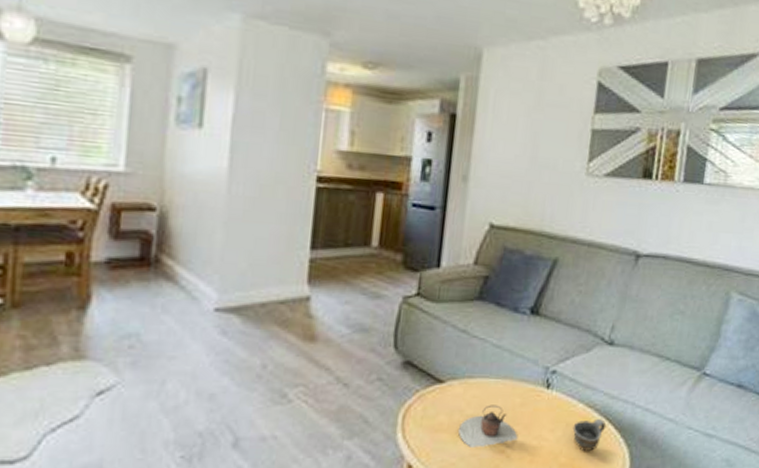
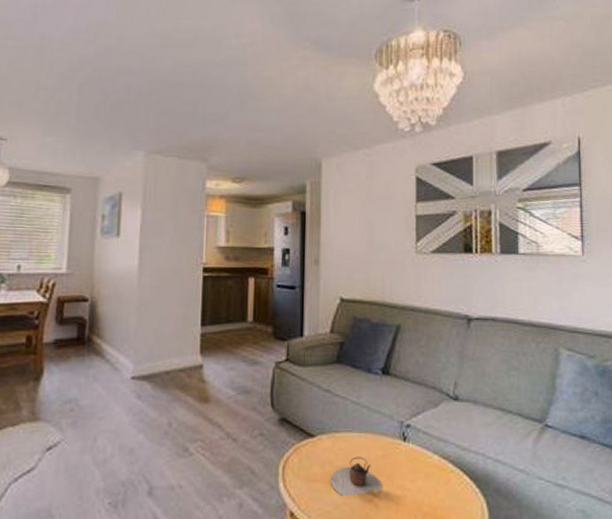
cup: present [572,418,607,452] -> none [431,469,462,502]

